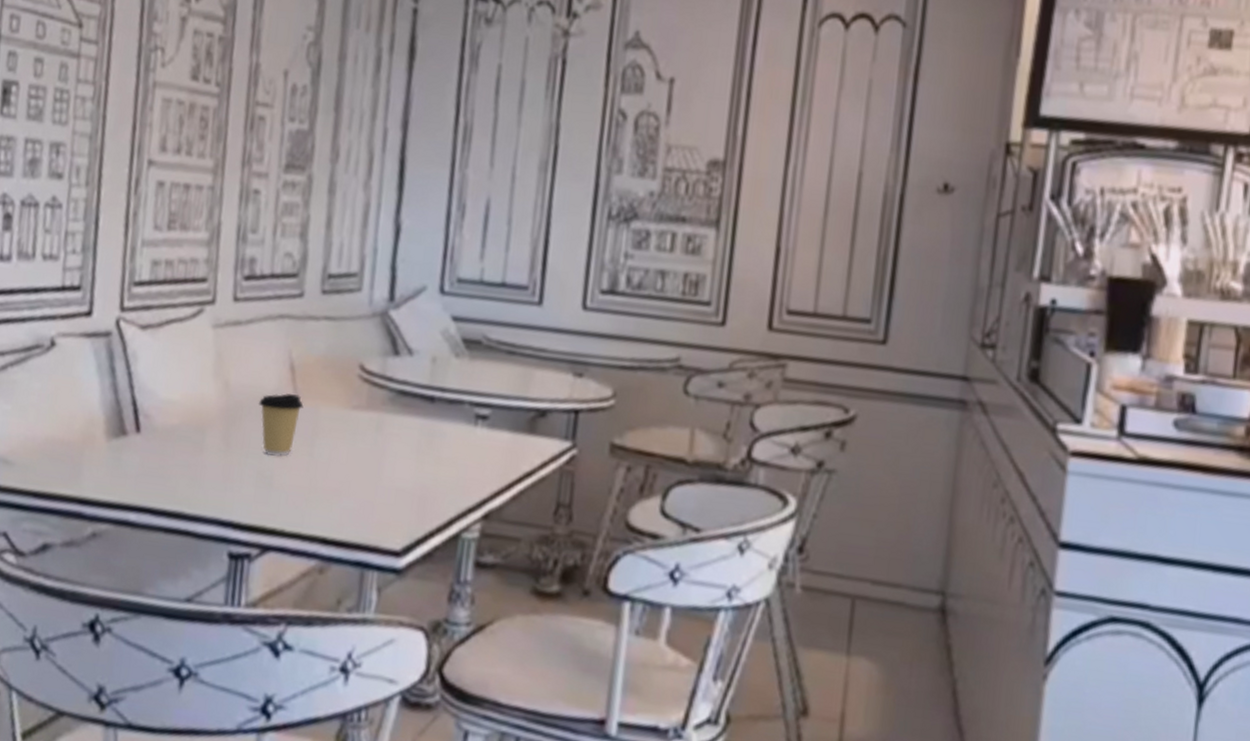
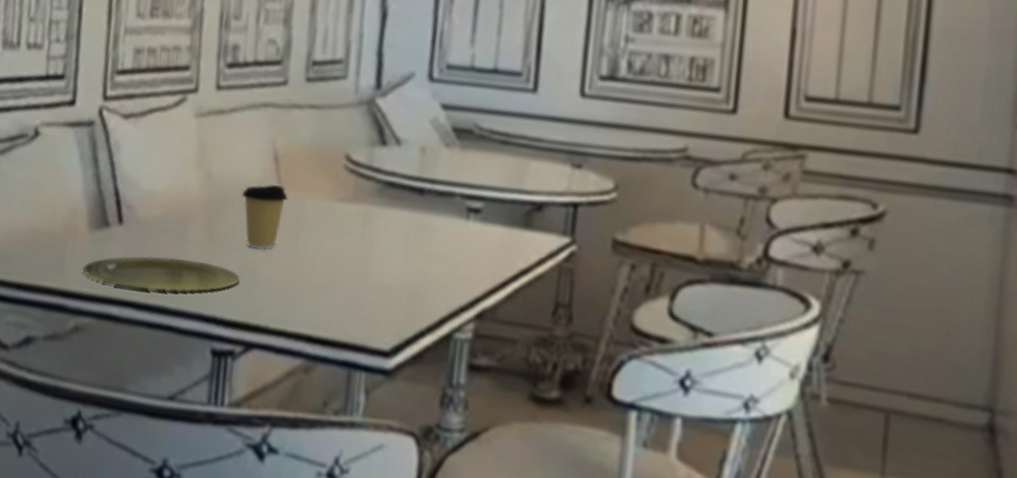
plate: none [99,463,257,498] -> present [82,256,240,292]

